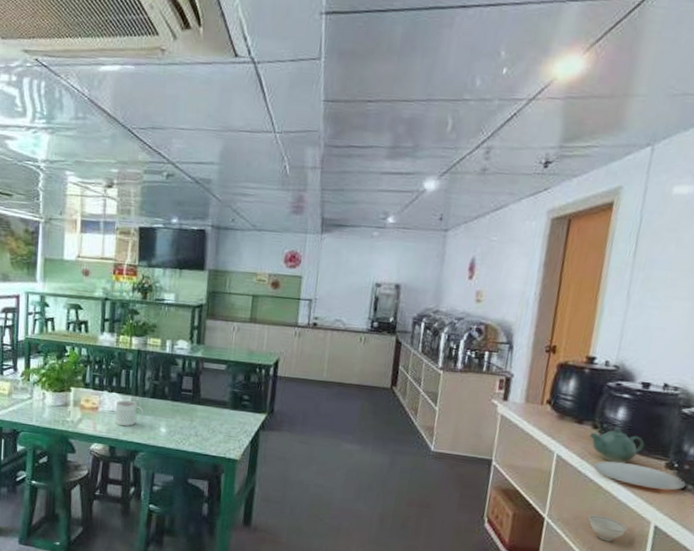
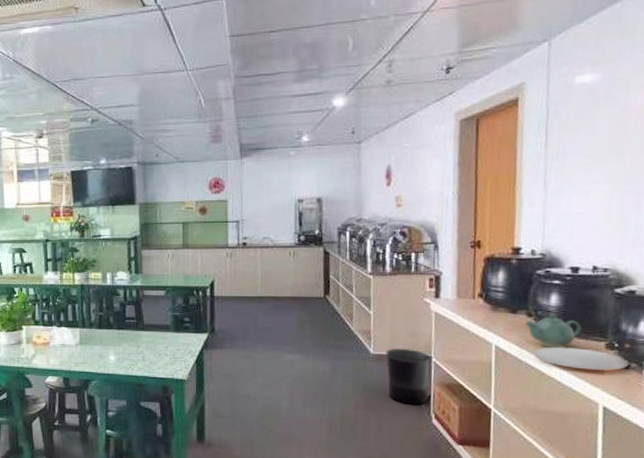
mug: present [115,400,143,427] -> none [66,333,92,358]
waste bin: none [444,448,491,508] -> present [385,349,431,406]
bowl: present [588,514,628,542] -> none [534,401,576,427]

